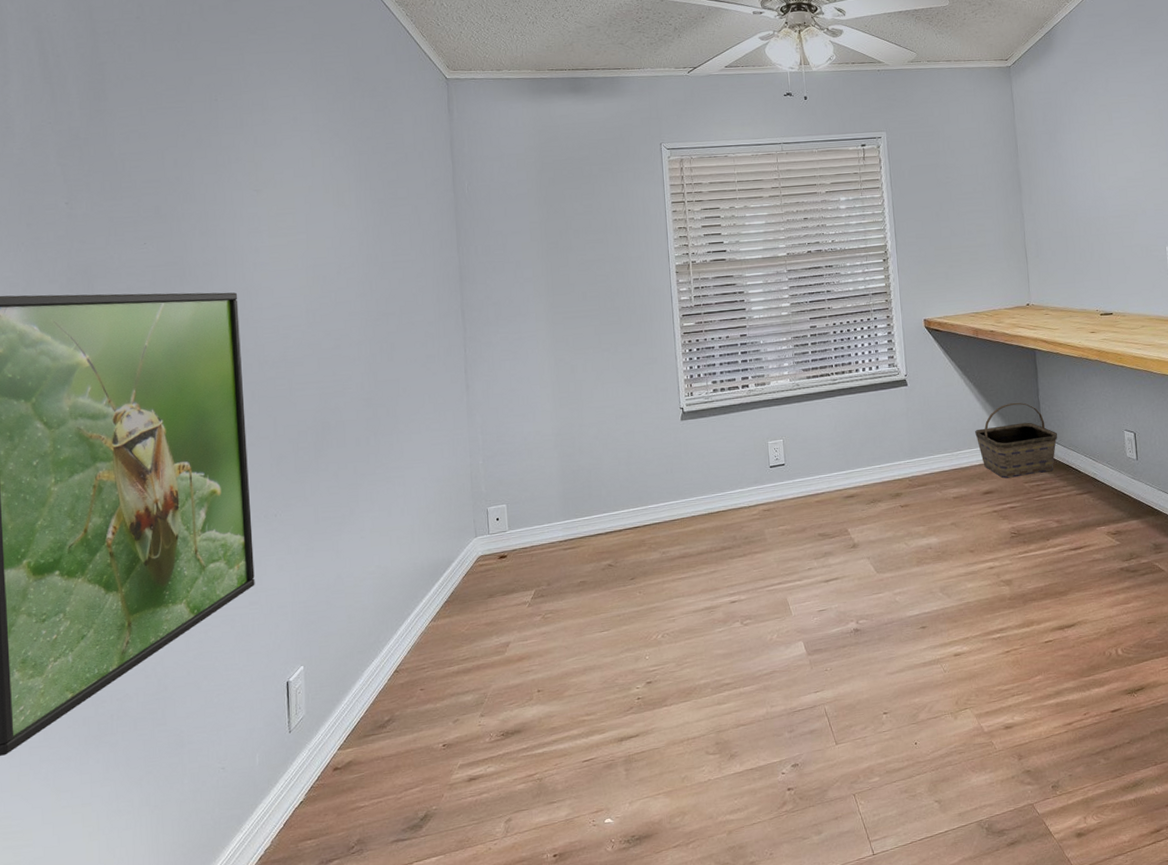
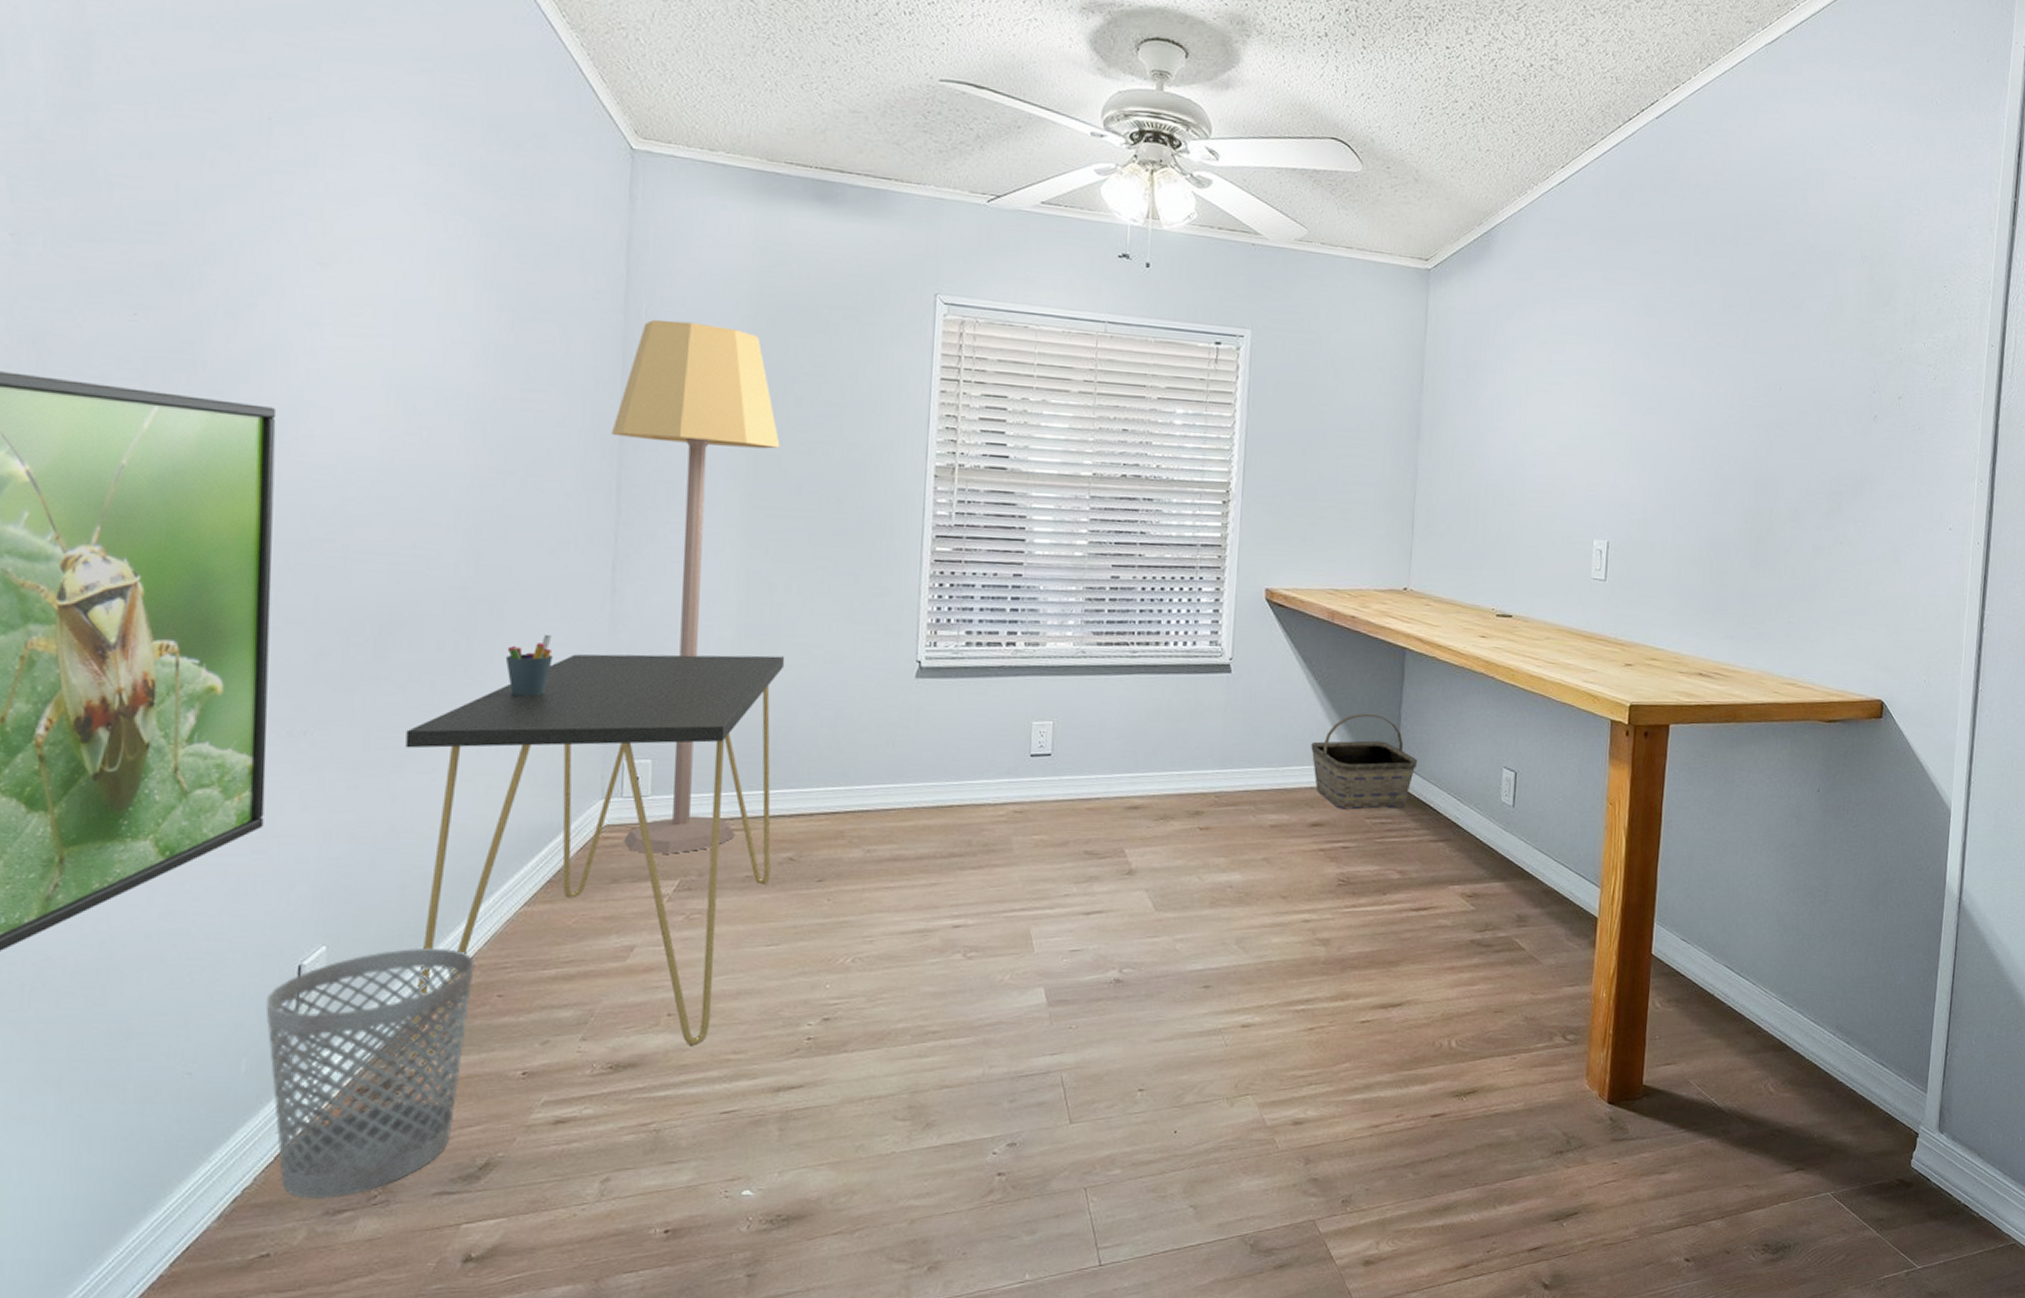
wastebasket: none [268,659,403,853] -> present [265,949,475,1199]
desk: none [341,417,597,756] -> present [405,654,785,1077]
pen holder: none [400,423,432,471] -> present [505,634,553,697]
lamp: none [454,190,570,573] -> present [611,319,780,854]

